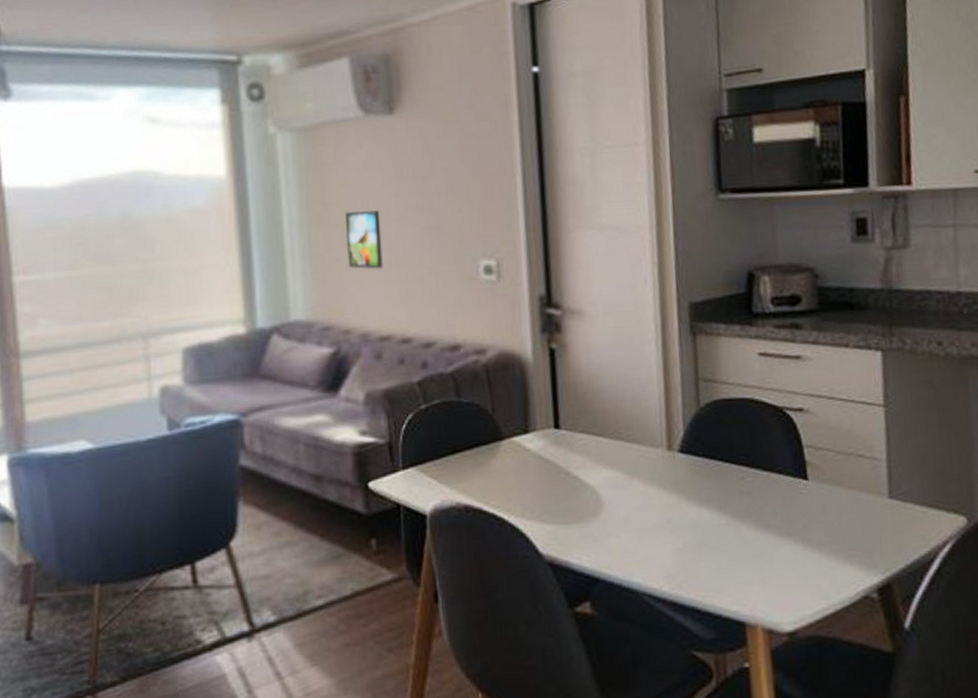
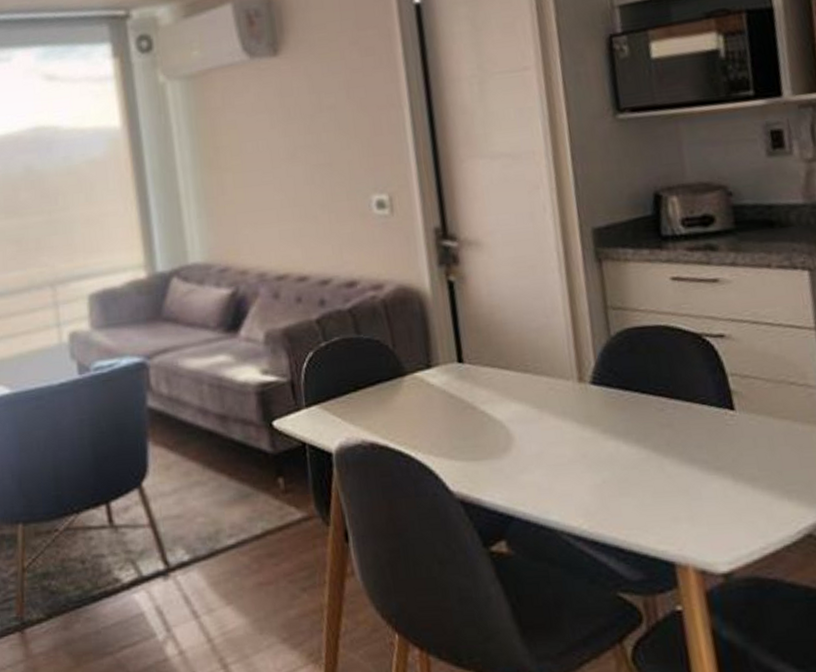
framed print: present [346,210,383,270] -> none [236,151,276,210]

